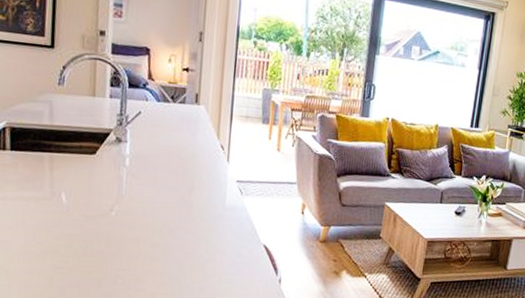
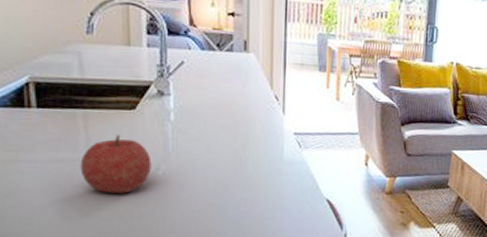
fruit: none [43,177,107,232] -> present [80,135,152,194]

